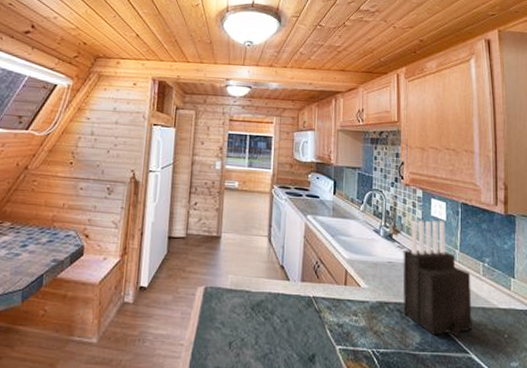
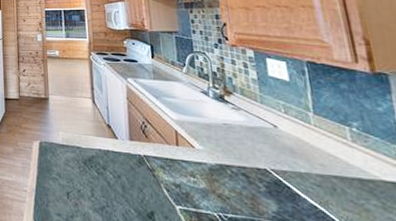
knife block: present [403,220,472,337] -> none [240,81,348,210]

